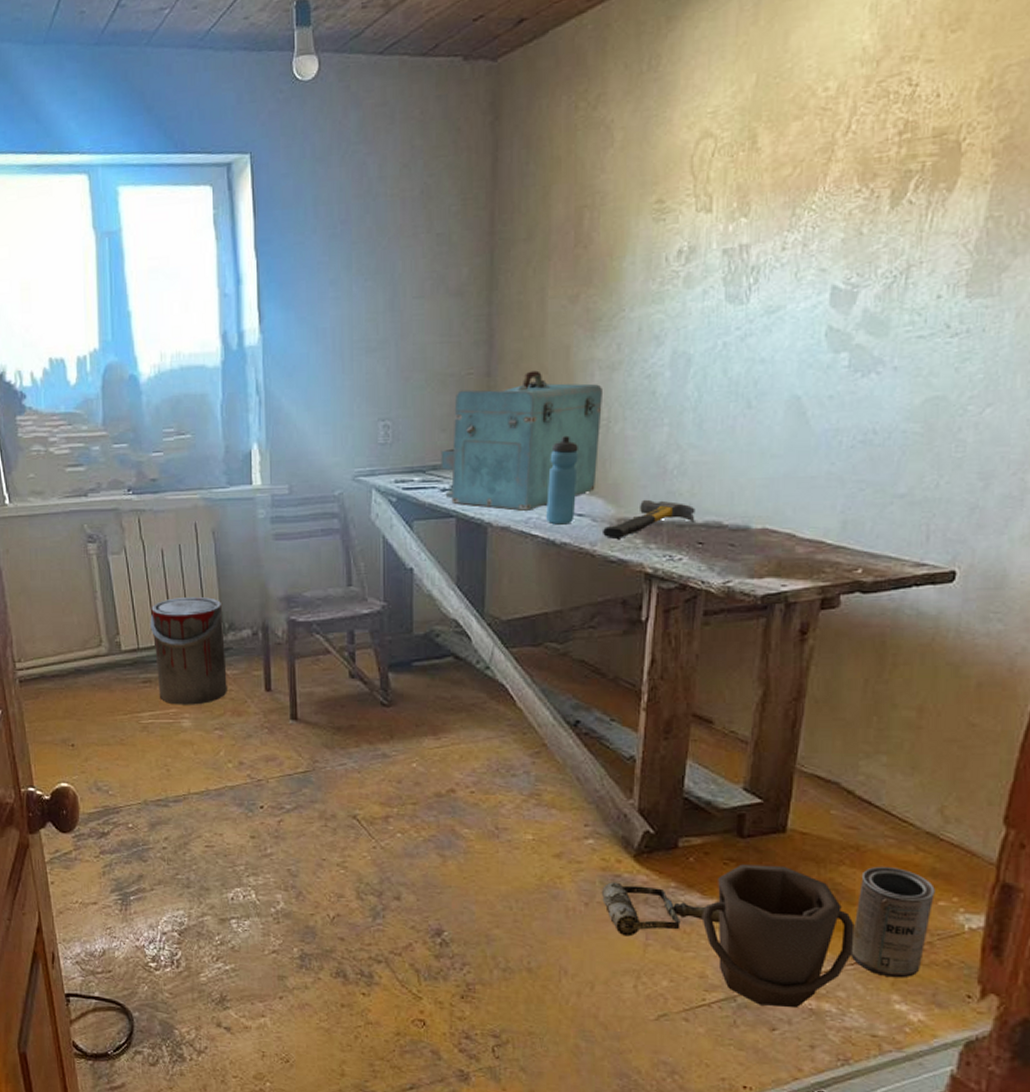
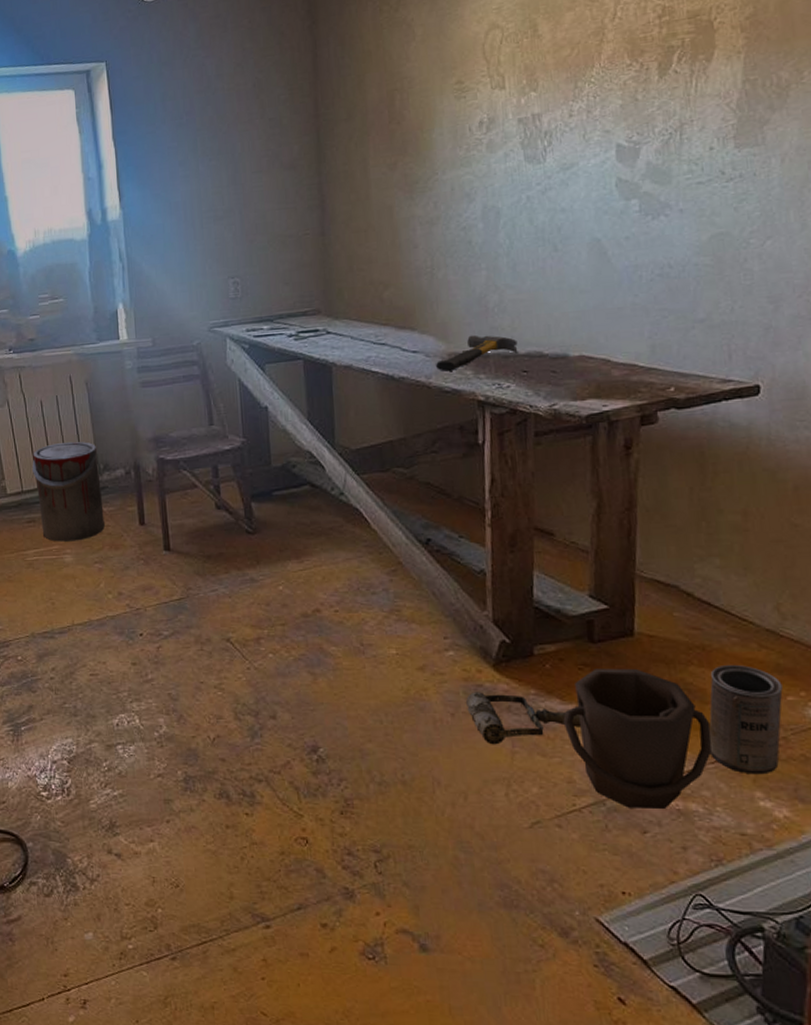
toolbox: present [440,370,602,511] -> none [285,228,426,351]
water bottle: present [546,435,580,525] -> none [382,283,410,362]

